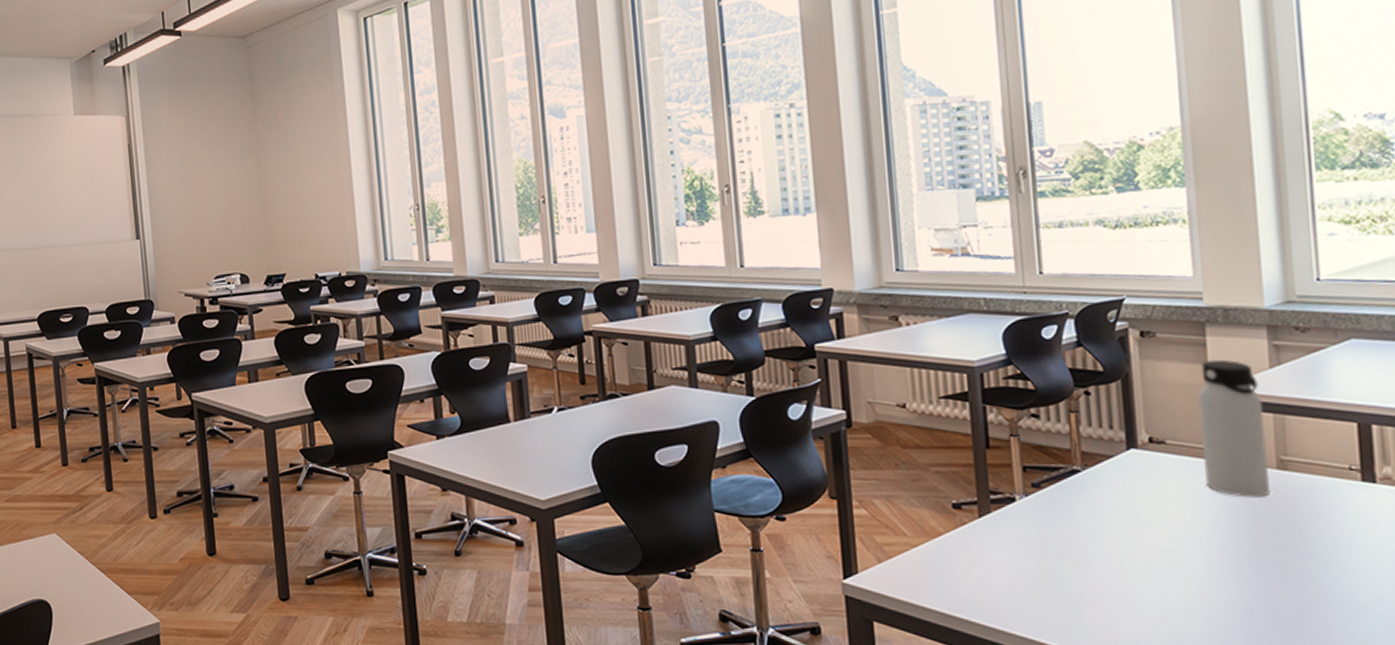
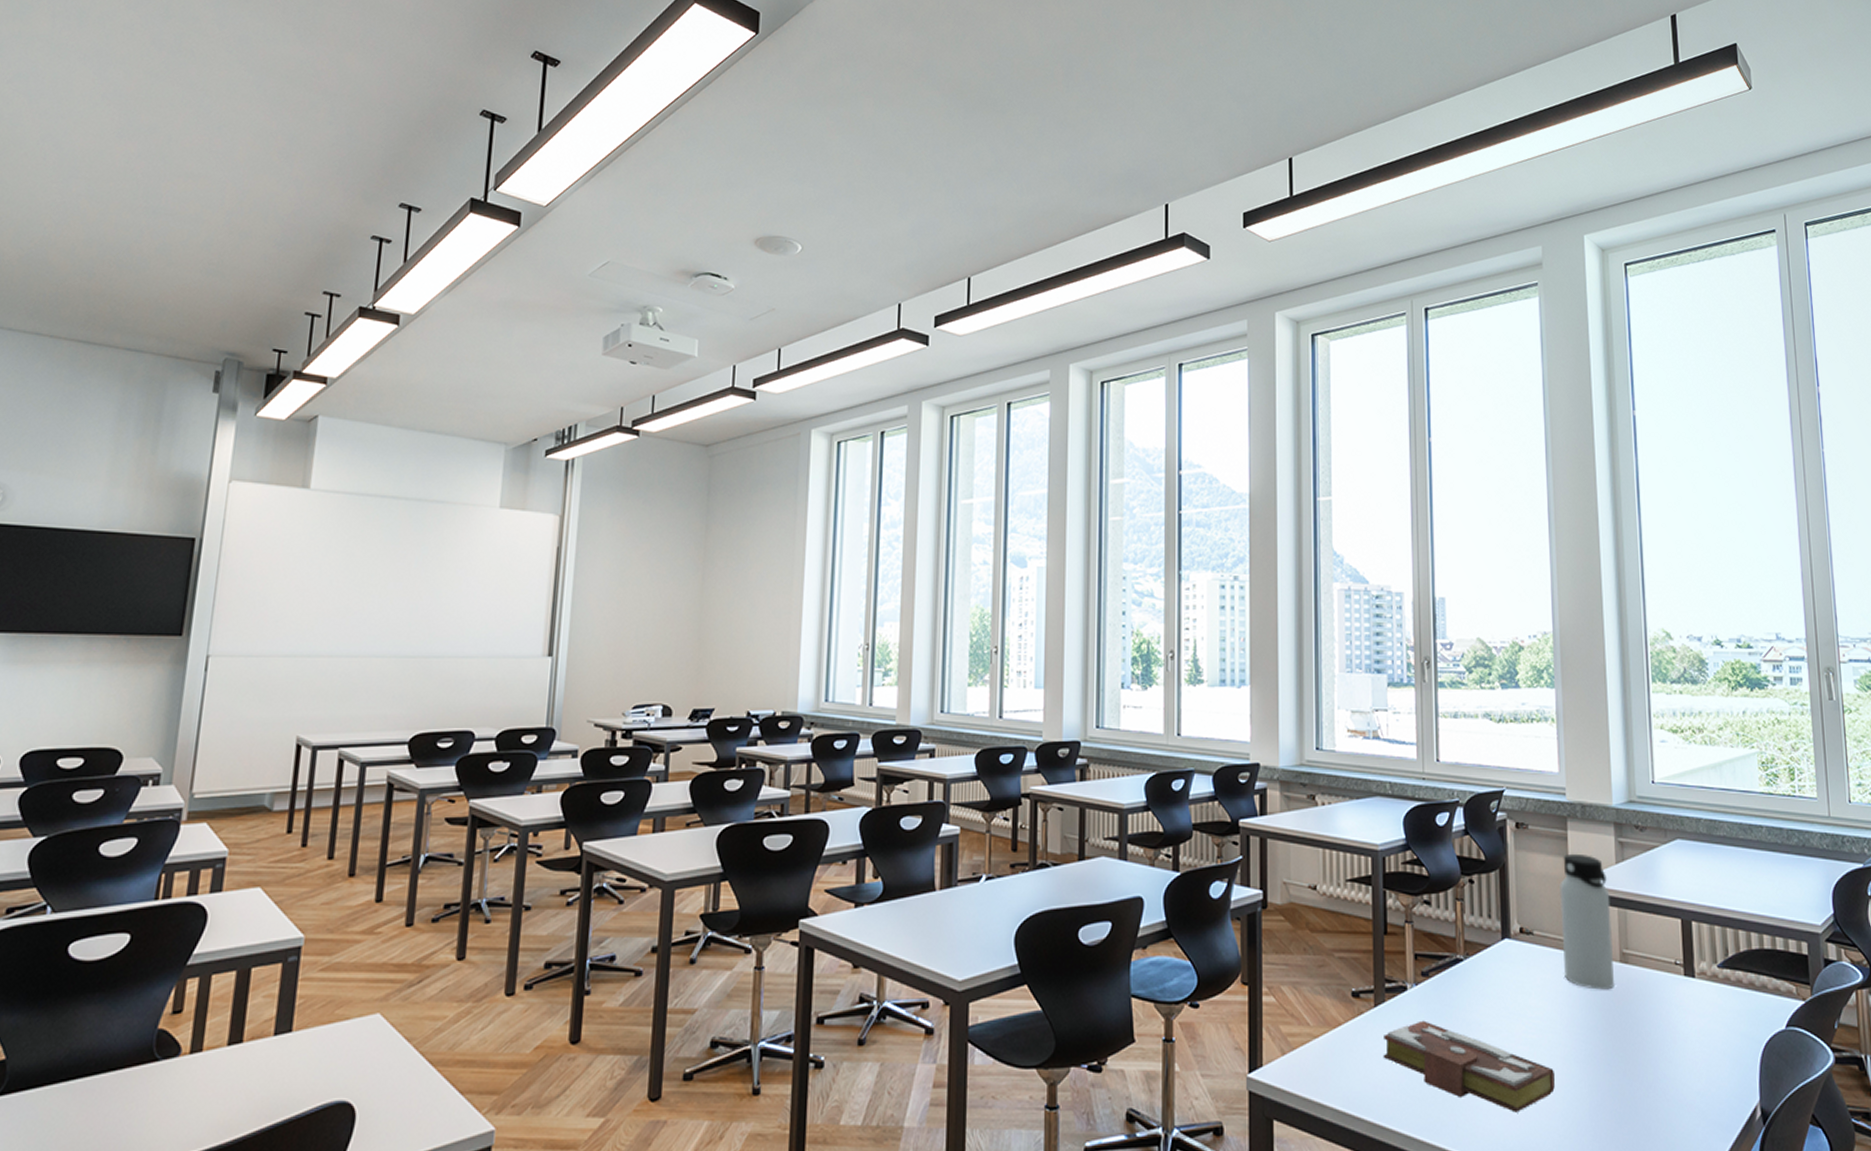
book: none [991,530,1198,617] -> present [1383,1020,1556,1113]

